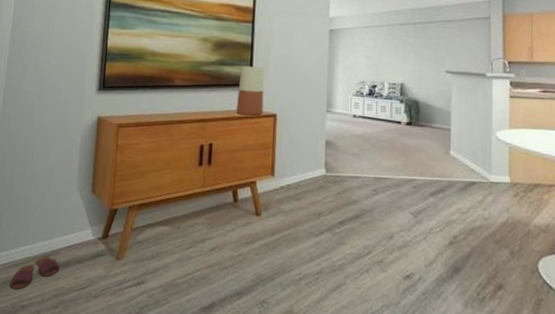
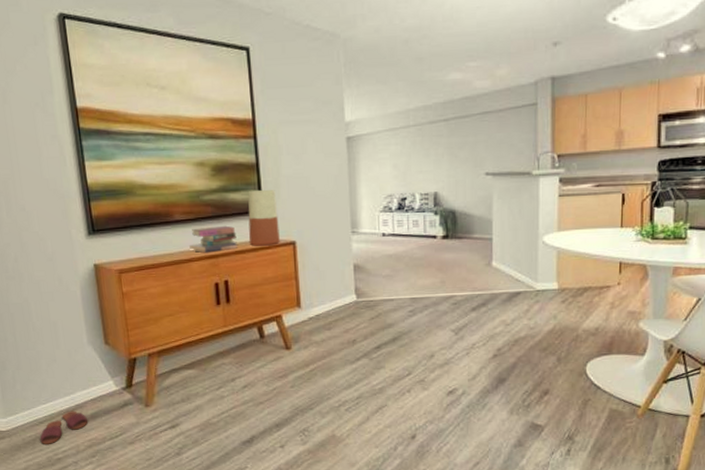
books: none [183,93,226,117] -> present [189,225,238,254]

